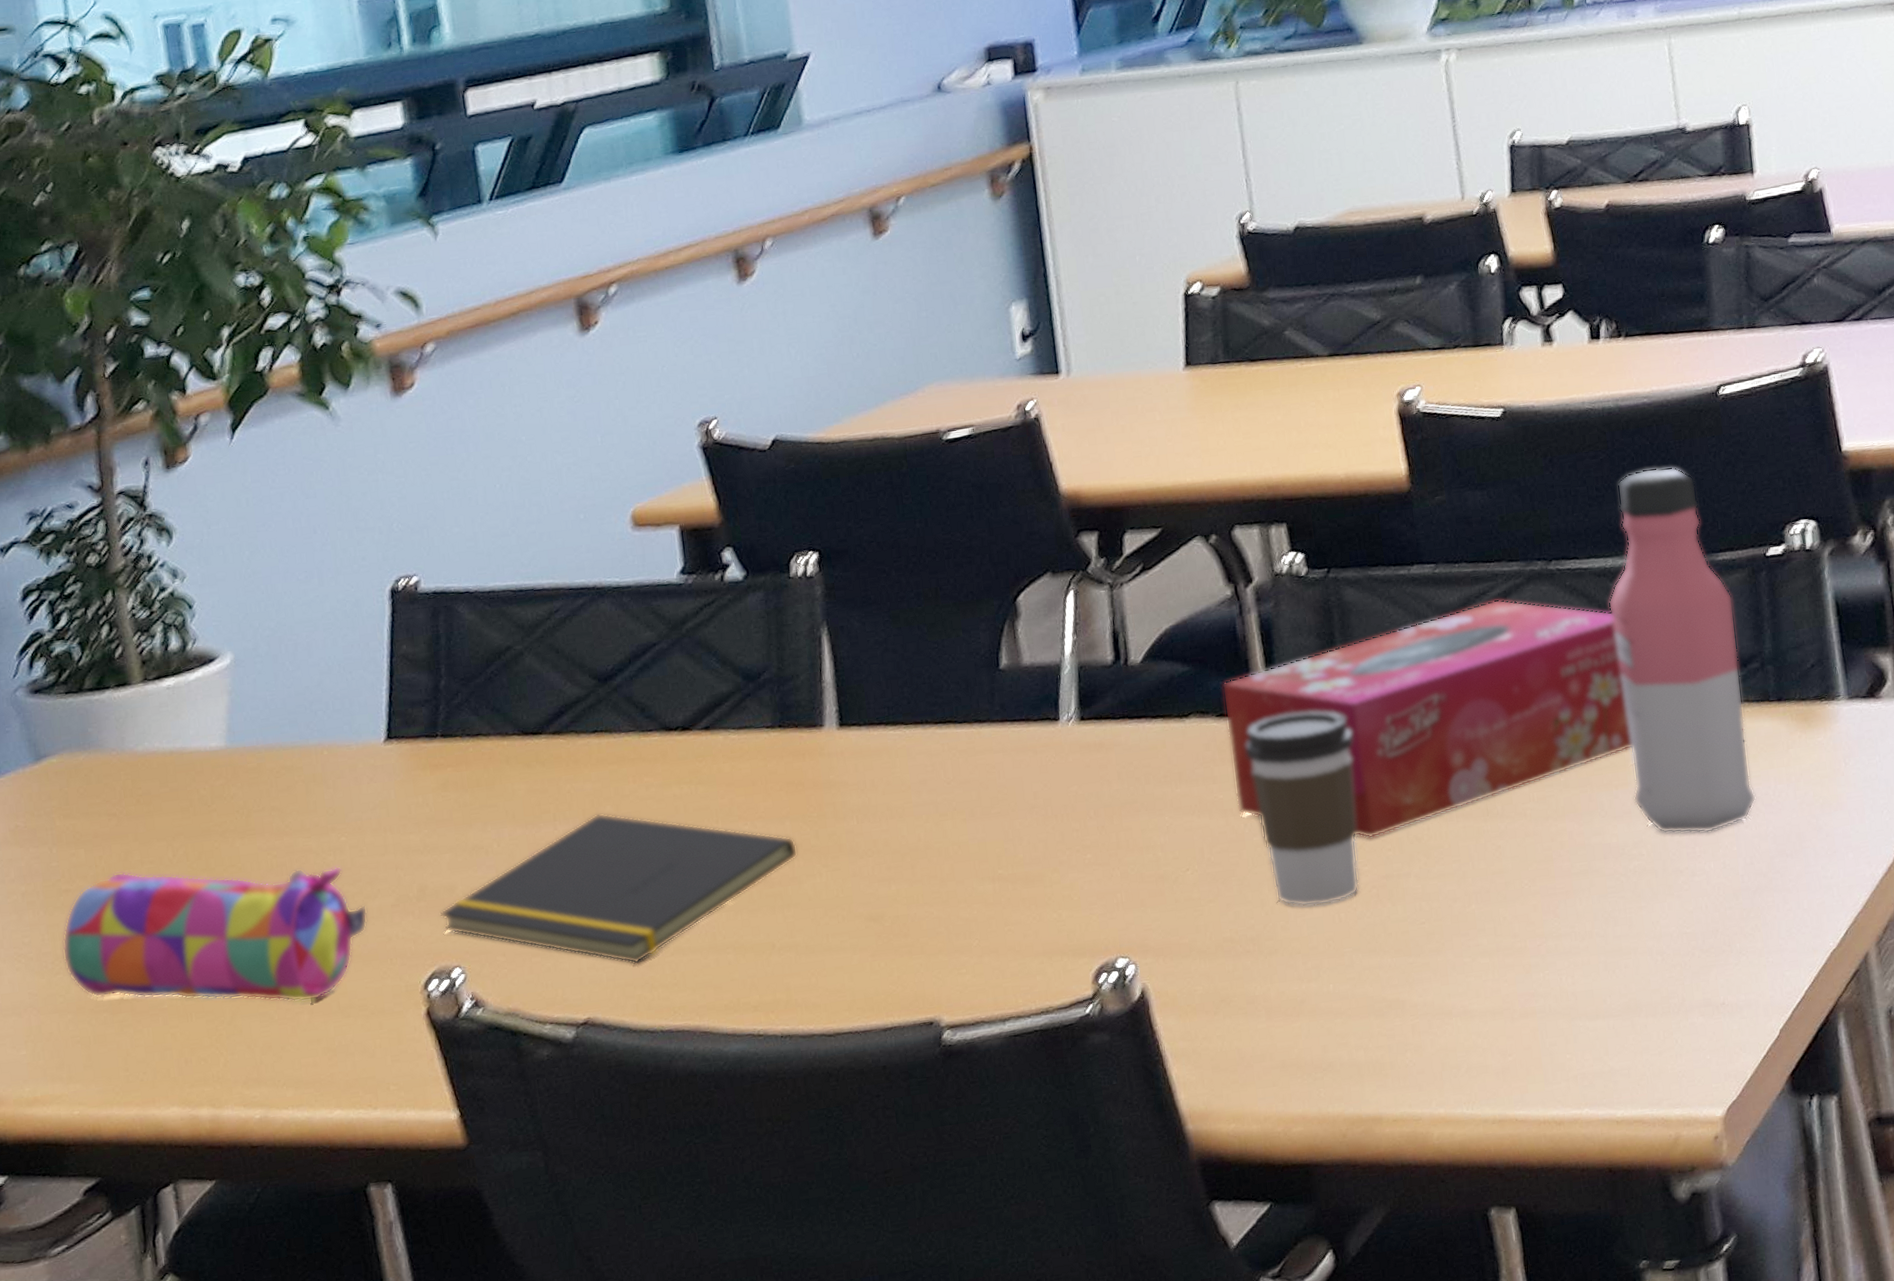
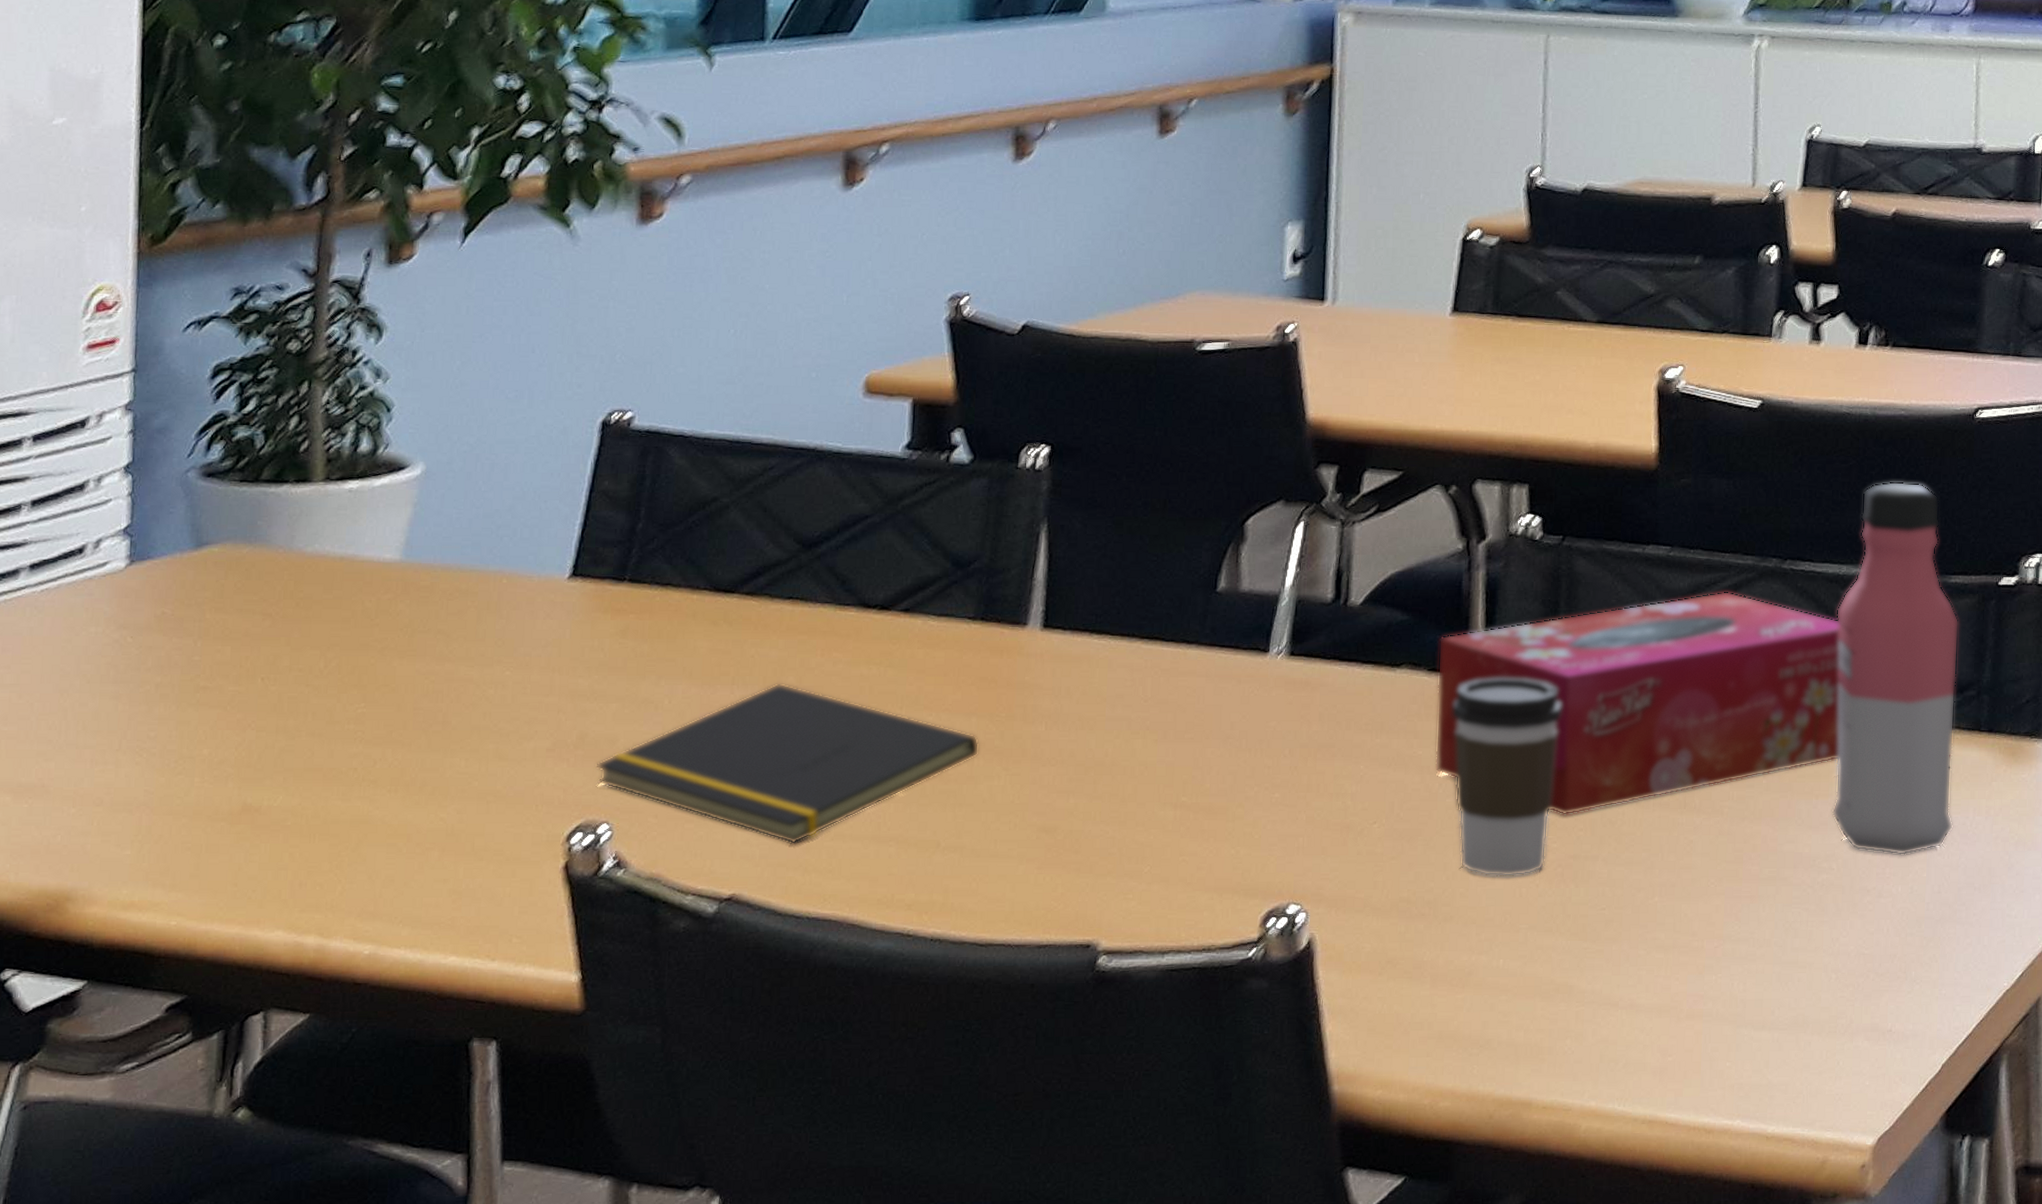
pencil case: present [62,867,368,1002] -> none [188,676,521,838]

